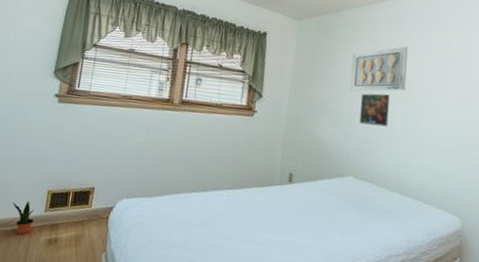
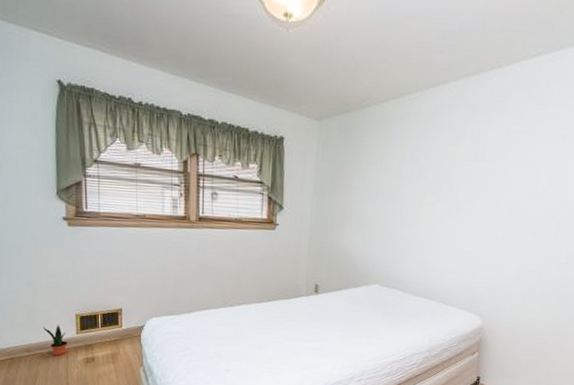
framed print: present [349,46,408,91] -> none [374,145,438,197]
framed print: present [359,93,390,127] -> none [385,199,417,233]

